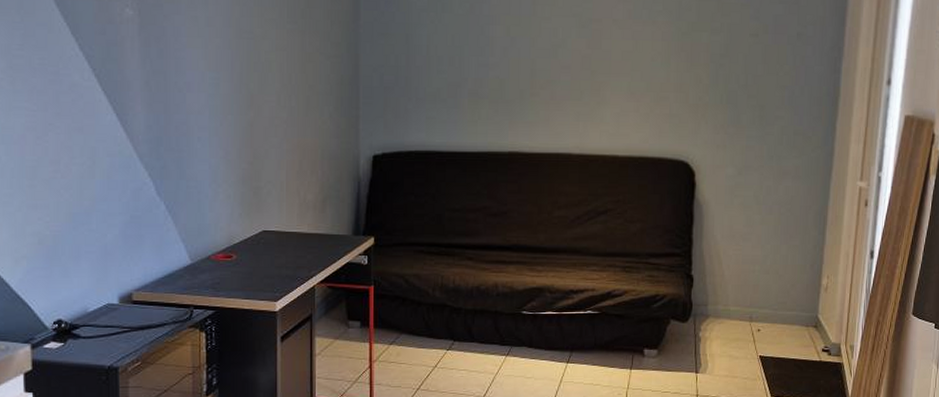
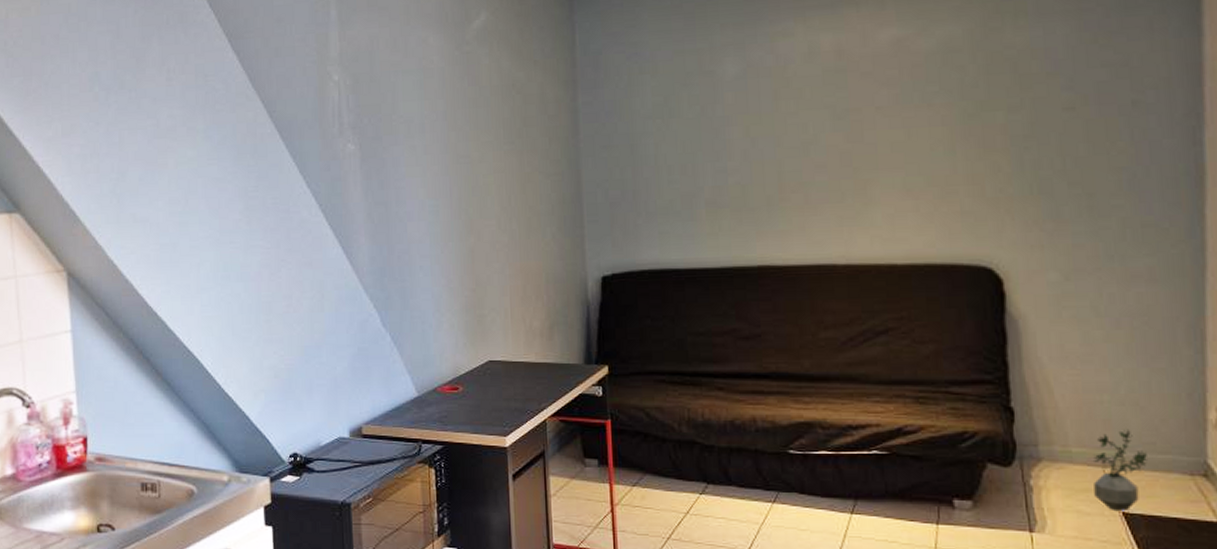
potted plant: none [742,292,780,354] -> present [1094,429,1147,510]

